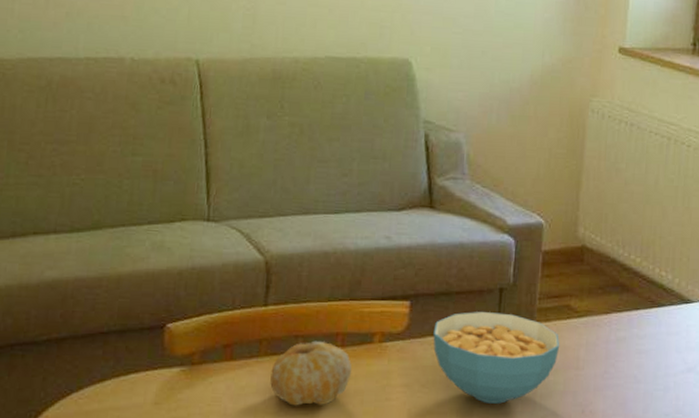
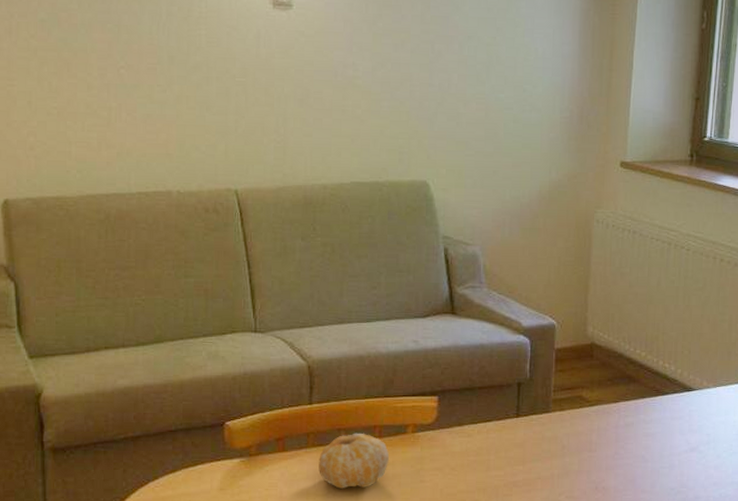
cereal bowl: present [433,312,560,404] -> none [460,404,574,483]

